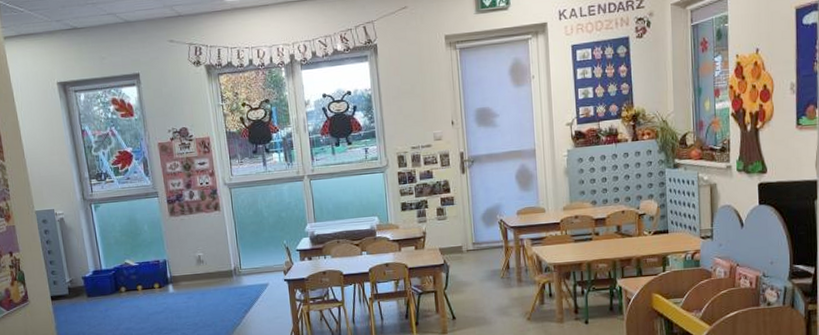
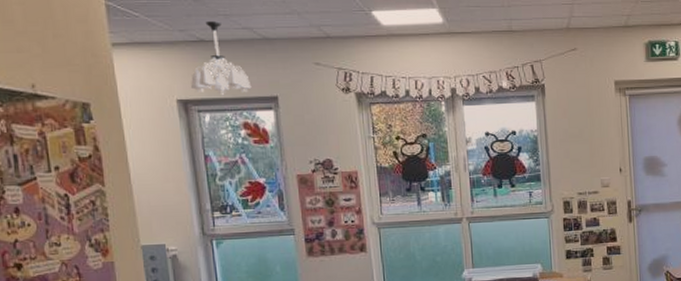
chandelier: none [67,9,117,76] -> present [191,21,252,96]

